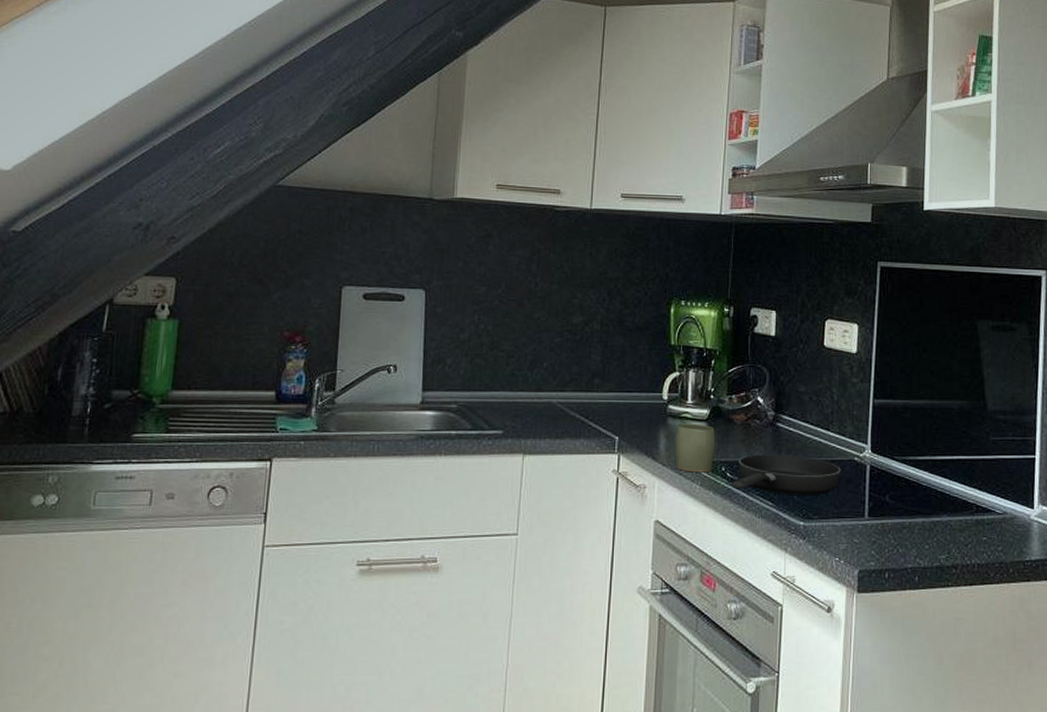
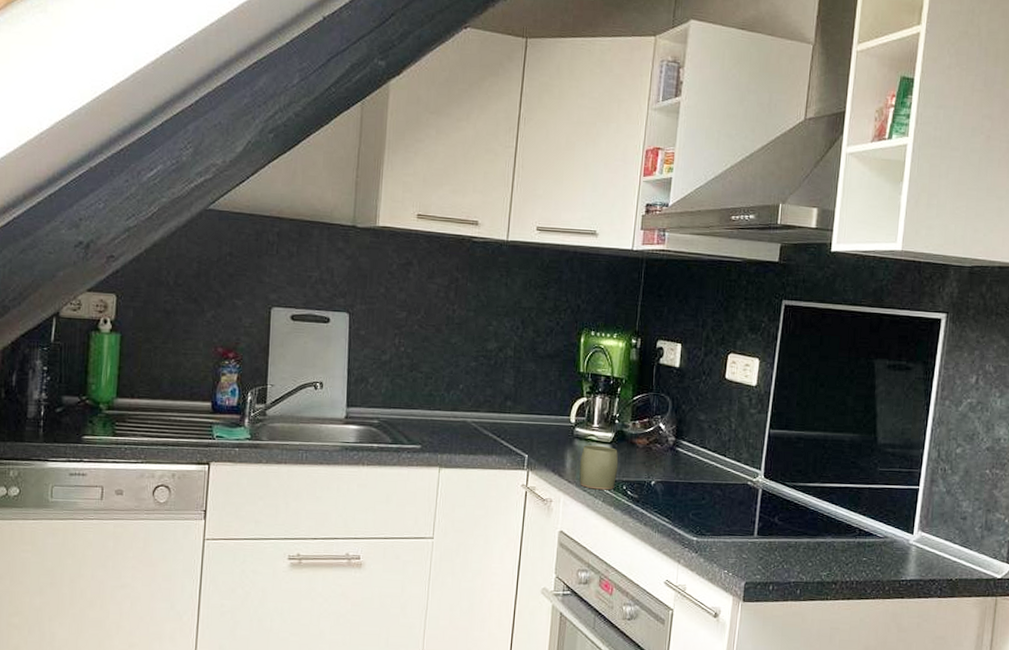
frying pan: present [731,454,841,496] -> none [631,475,735,515]

